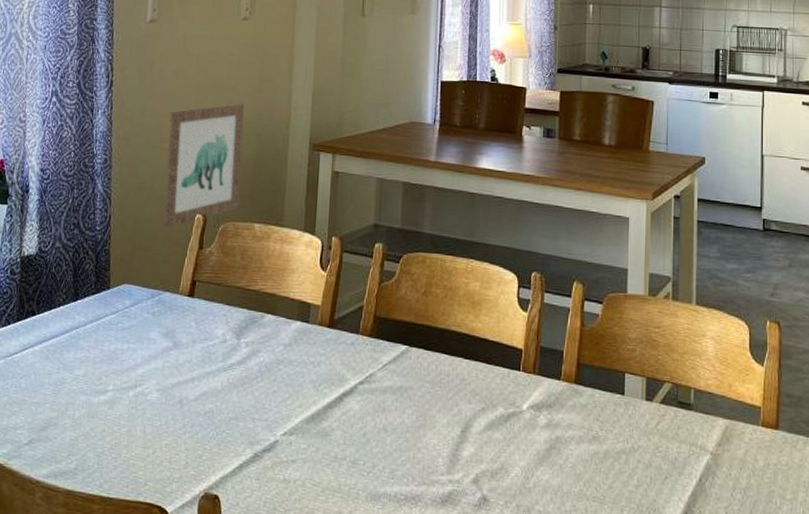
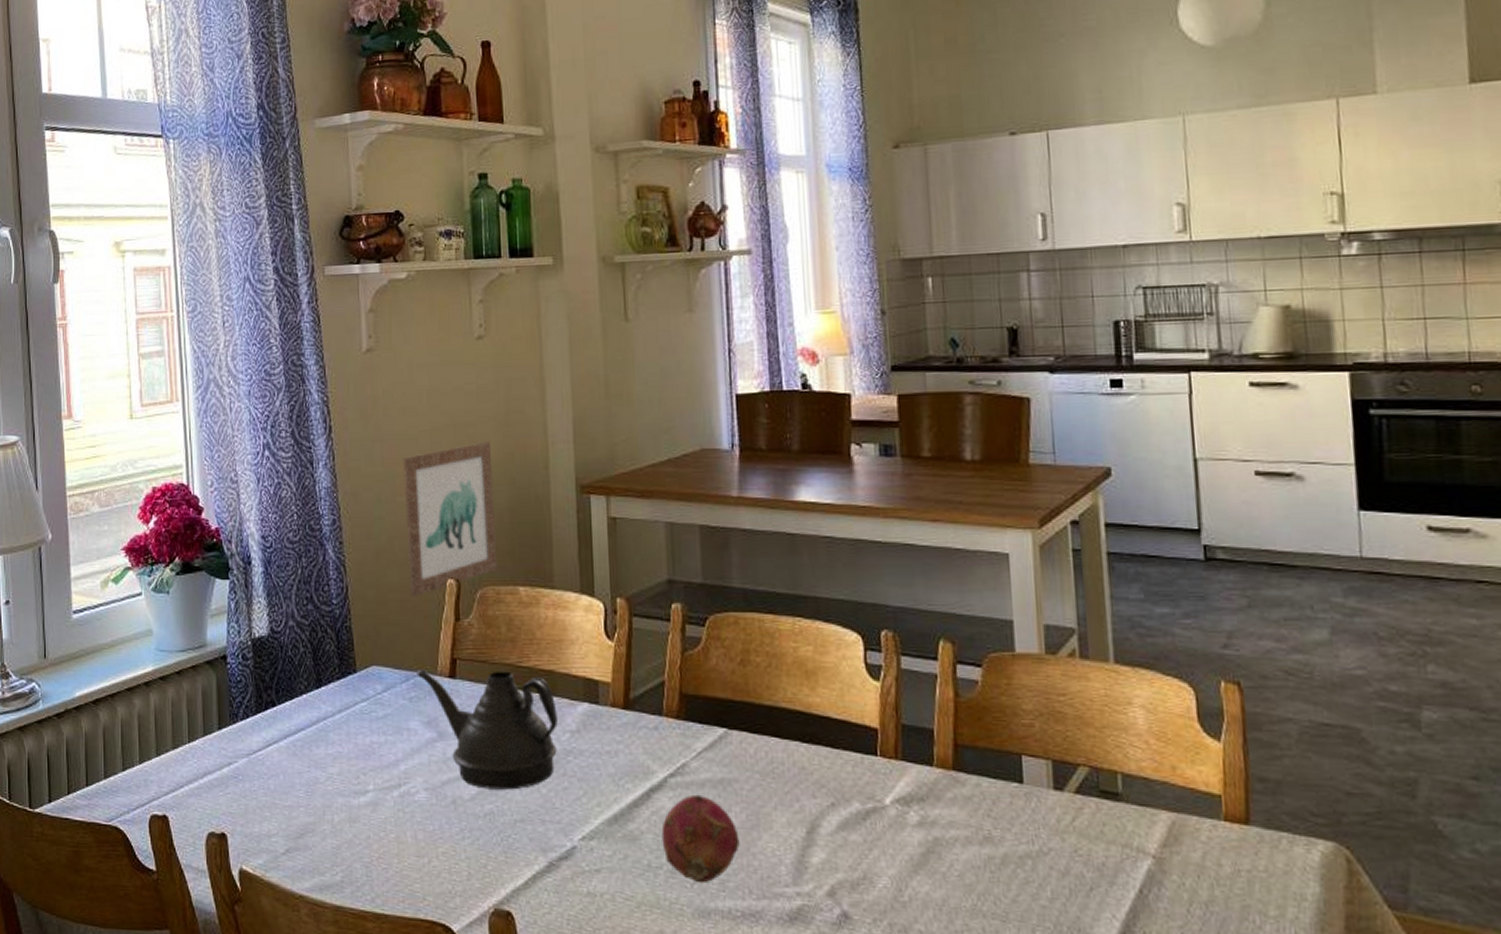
teapot: none [161,289,275,392] -> present [417,670,558,790]
fruit: none [348,399,409,472] -> present [661,794,740,884]

